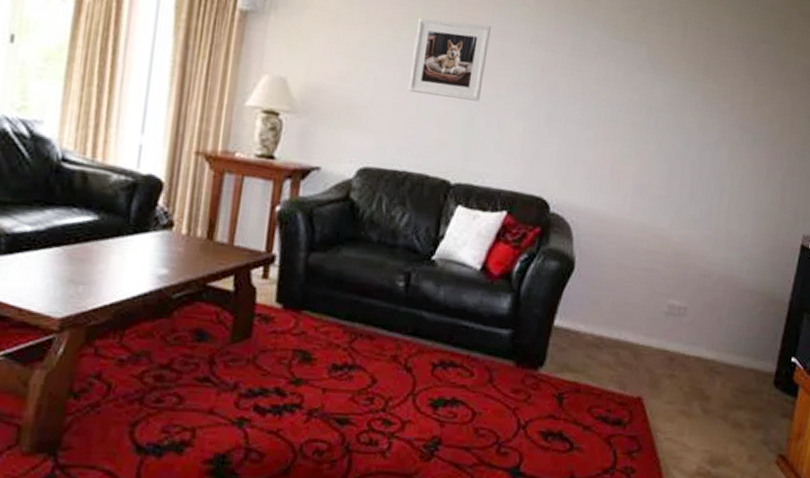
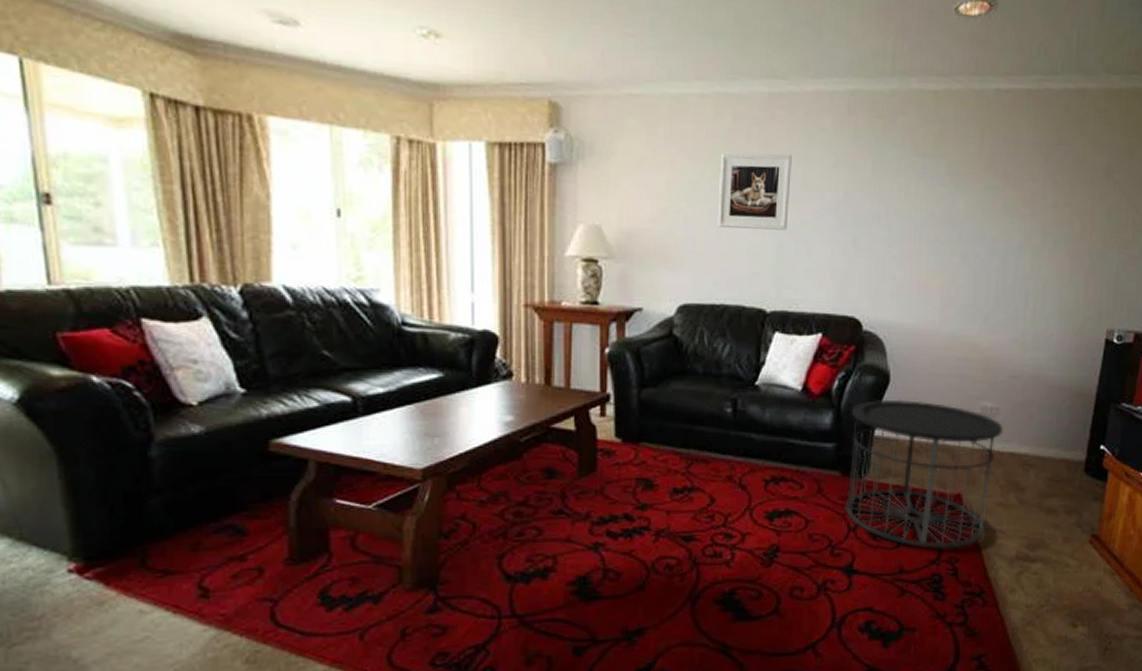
side table: none [516,287,691,458] -> present [845,399,1004,550]

